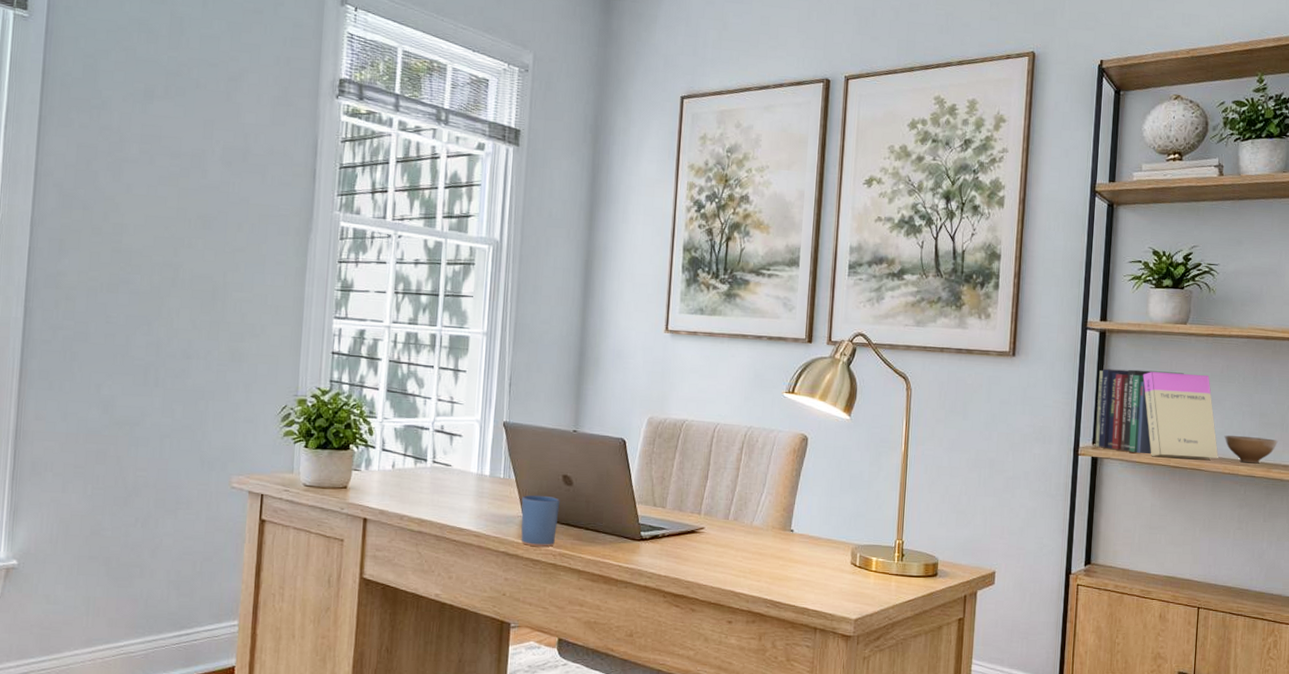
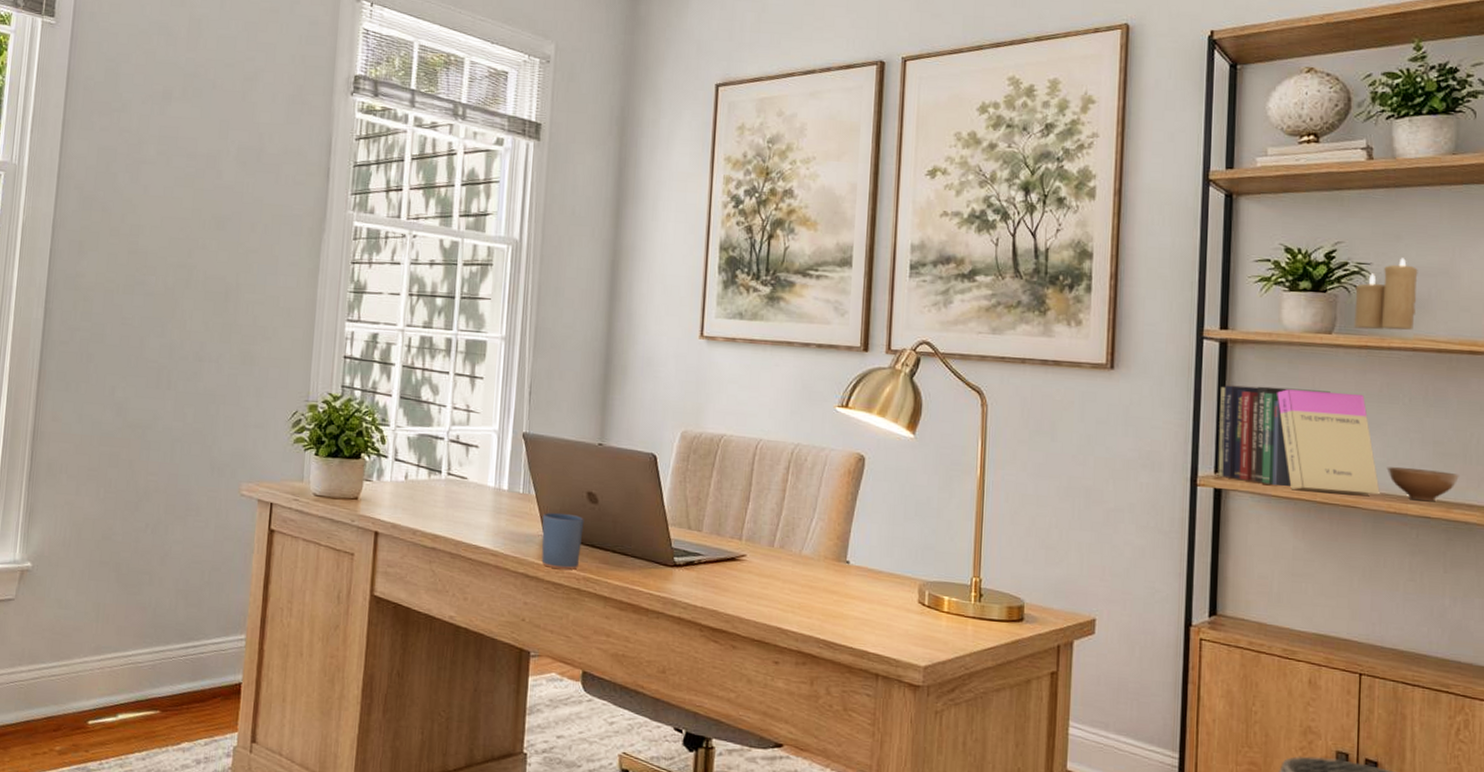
candle: none [1204,260,1254,321] -> present [1354,258,1418,331]

